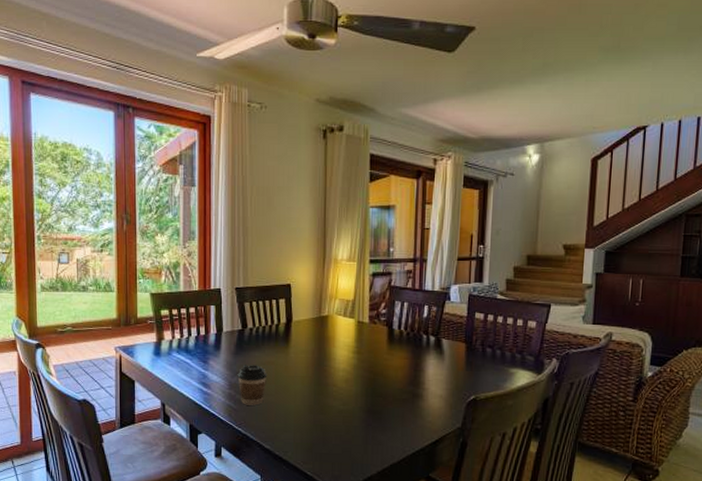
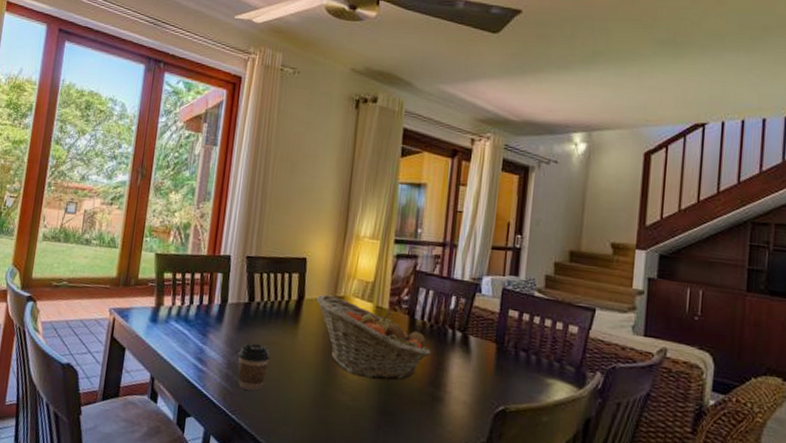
fruit basket: none [303,315,409,385] -> present [316,294,431,381]

